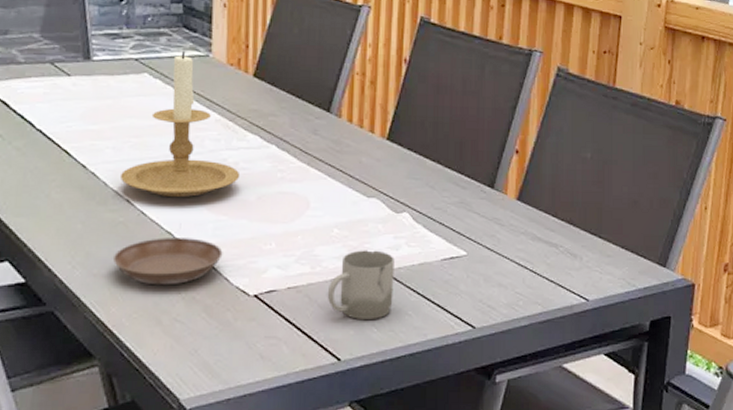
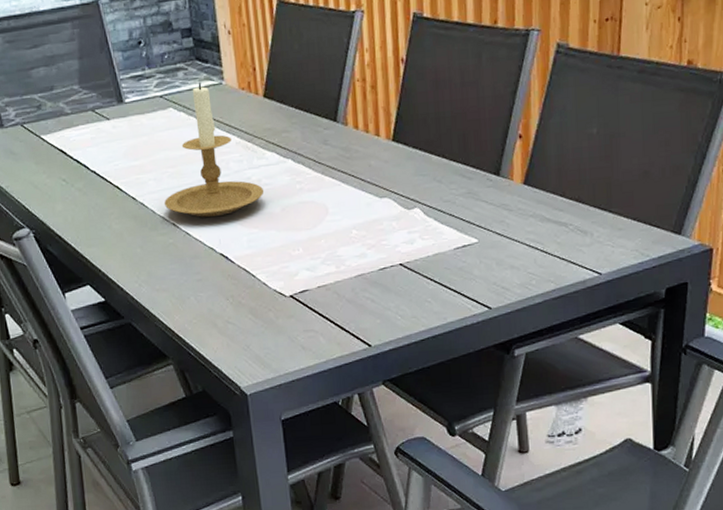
saucer: present [113,238,223,285] -> none [170,251,259,295]
cup: present [327,250,394,319] -> none [353,246,413,310]

